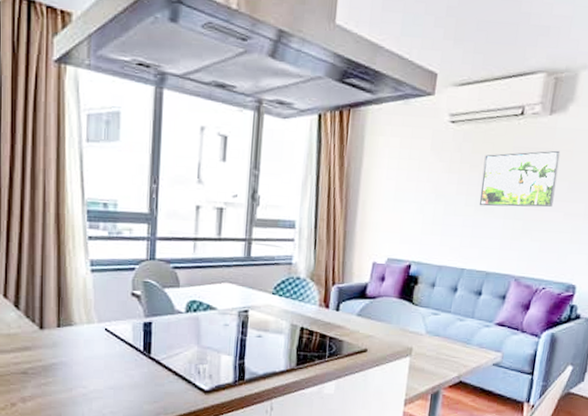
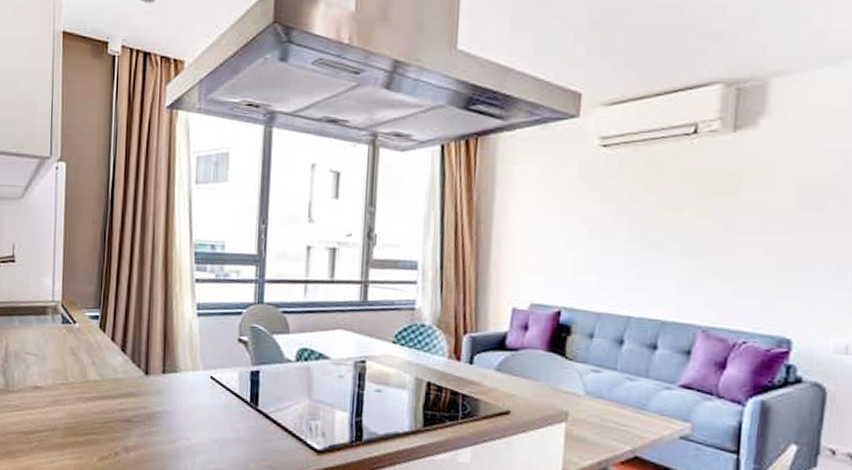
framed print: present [479,150,561,208] -> none [645,173,753,242]

